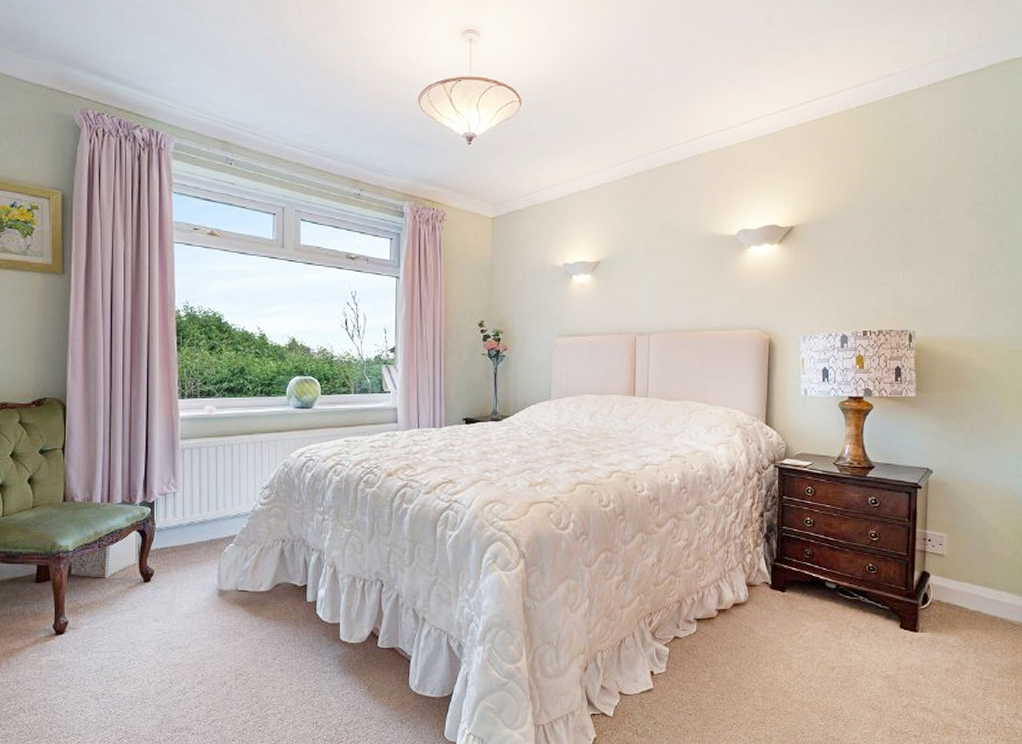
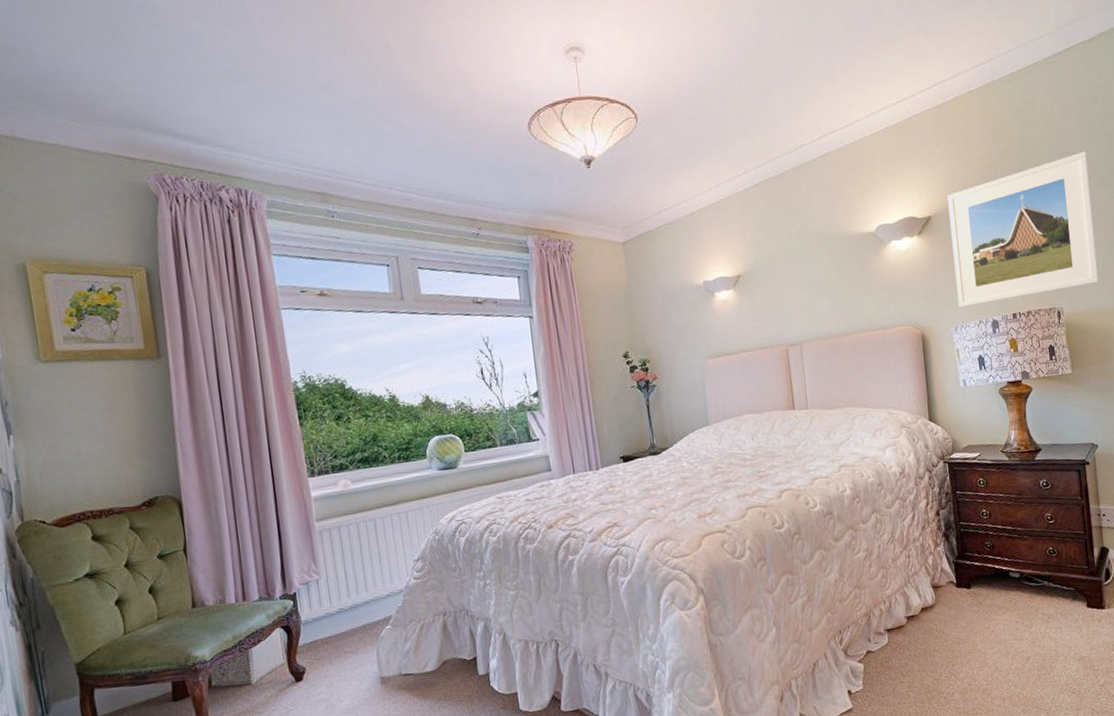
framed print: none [810,180,961,319] -> present [947,151,1099,308]

